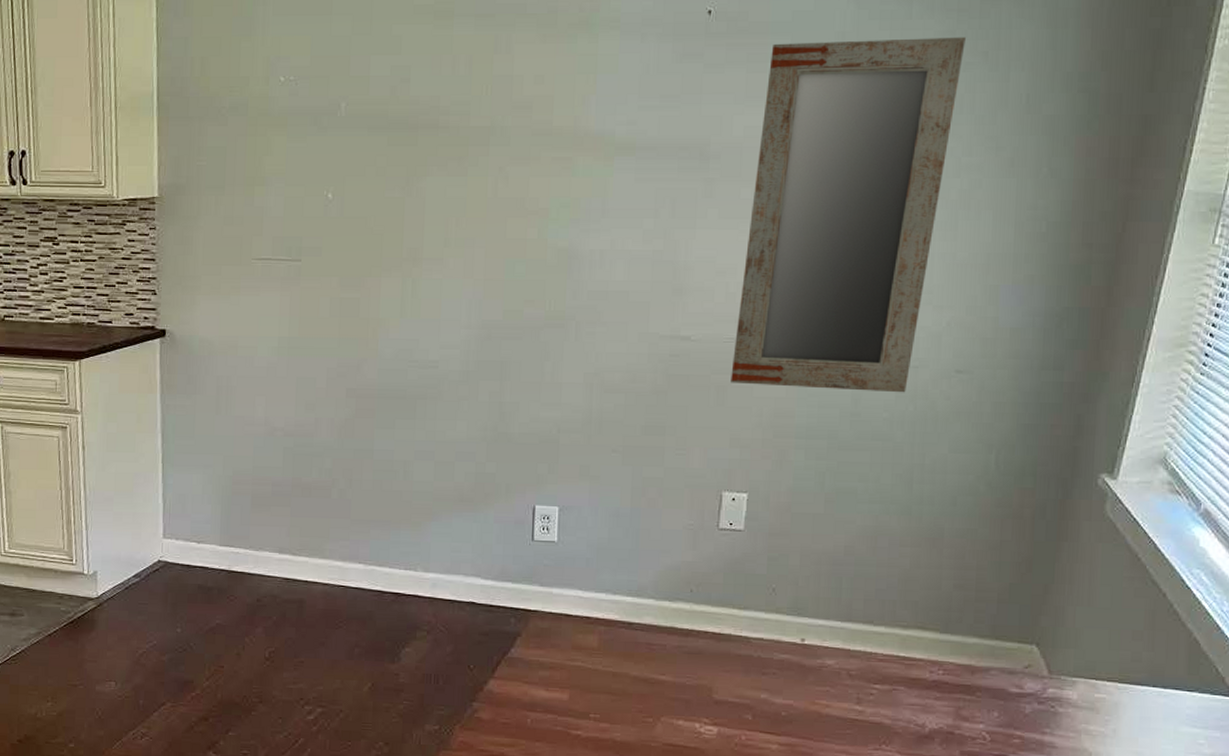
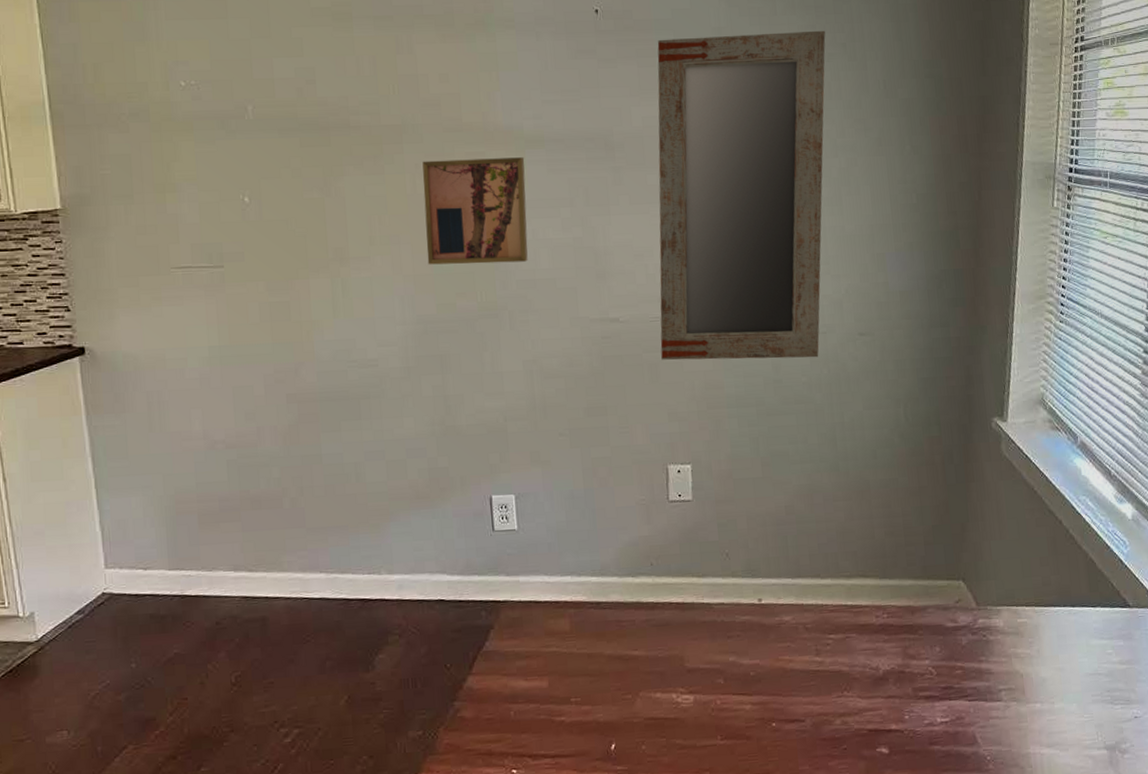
wall art: none [500,164,613,272] -> present [422,157,528,265]

